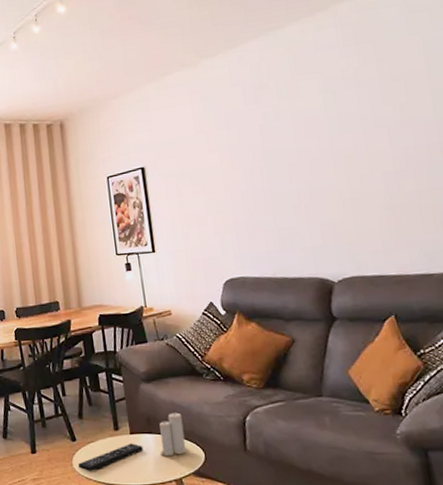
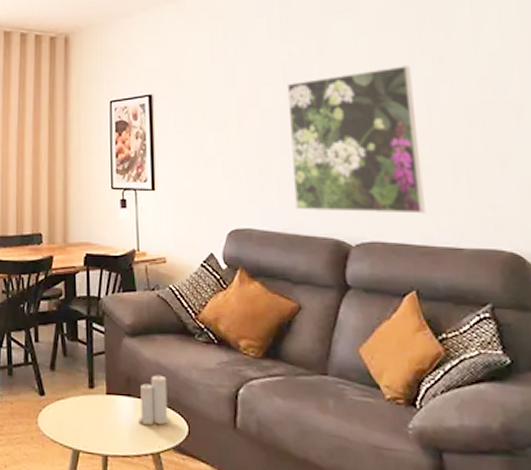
remote control: present [78,443,143,471] -> none [44,405,119,433]
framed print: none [264,115,398,256] -> present [286,65,425,214]

